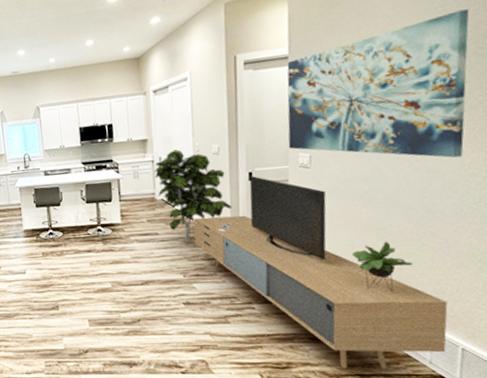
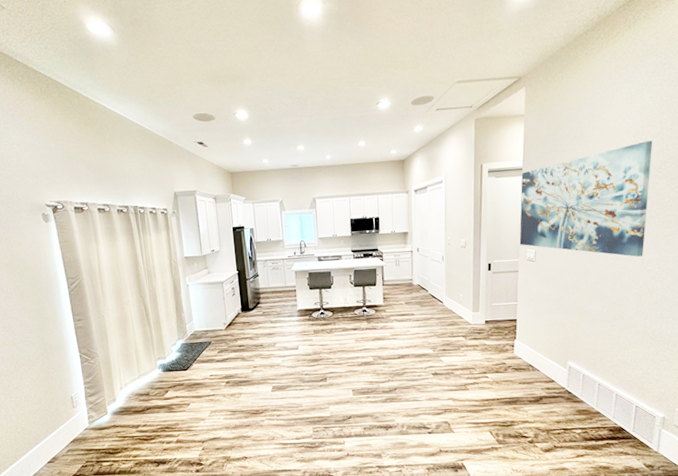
indoor plant: present [154,149,233,244] -> none [413,242,474,323]
media console: present [193,176,448,370] -> none [442,267,628,425]

